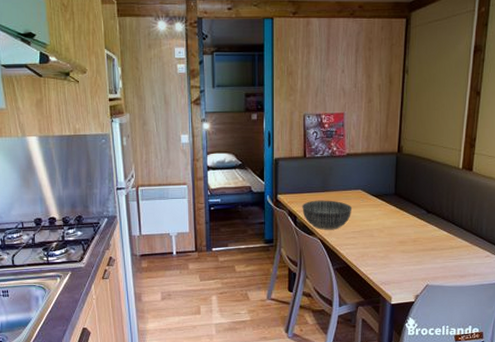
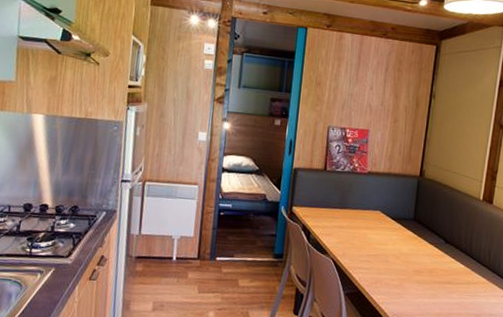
bowl: present [302,200,353,230] -> none [317,216,370,251]

